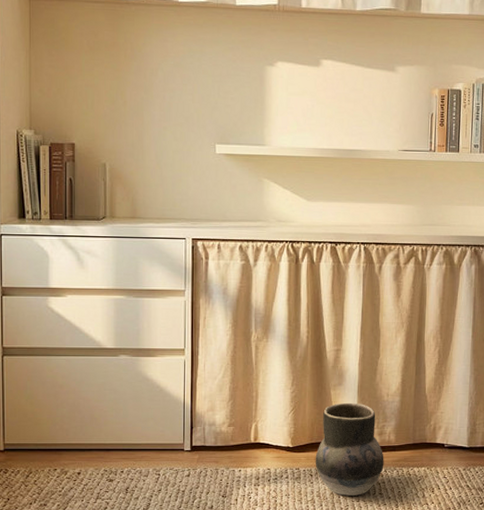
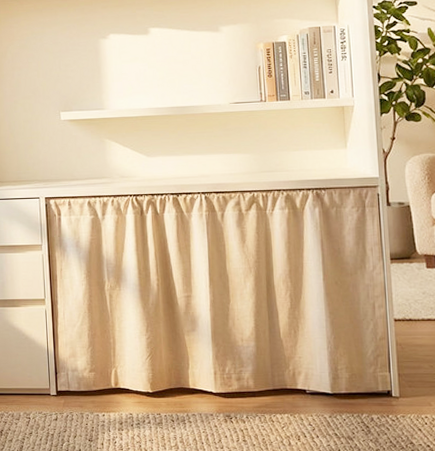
ceramic jug: present [315,402,384,496] -> none [175,348,245,442]

